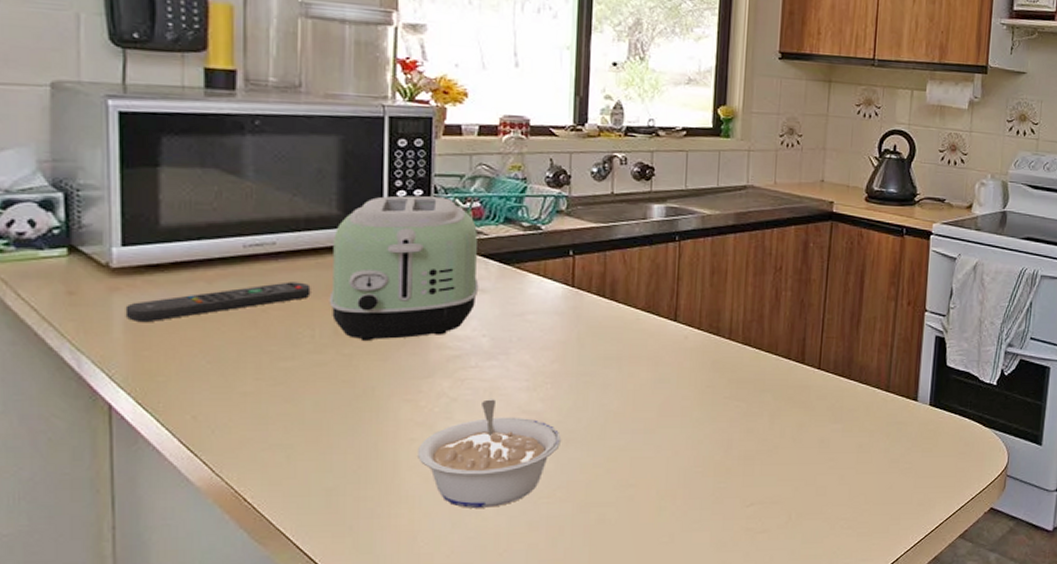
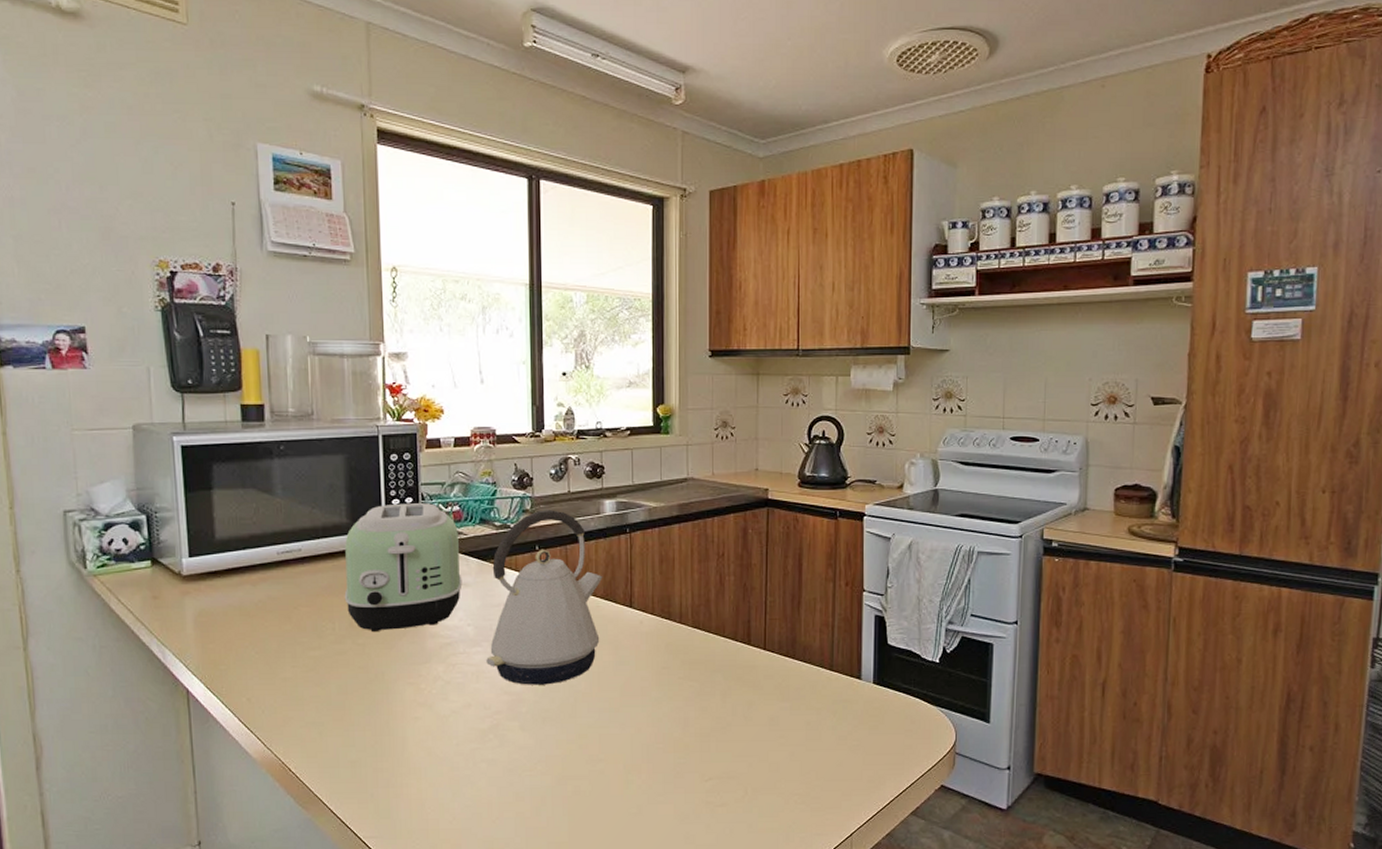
remote control: present [125,282,311,323] -> none [194,582,330,621]
legume: present [416,399,562,508] -> none [420,682,539,779]
kettle: none [503,211,646,404] -> present [486,510,603,685]

